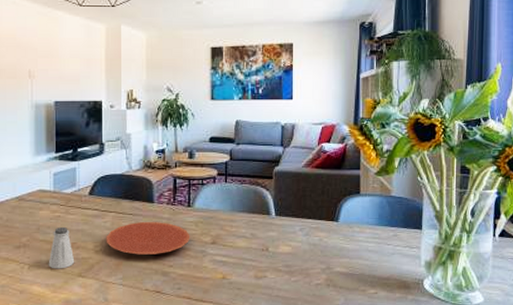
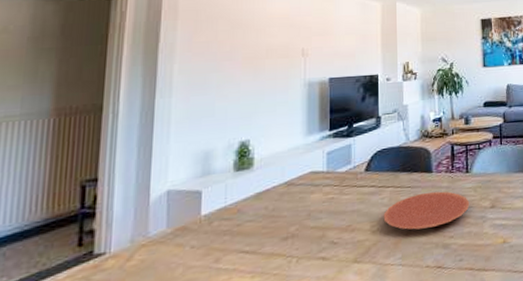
saltshaker: present [48,226,75,269] -> none [319,209,350,258]

